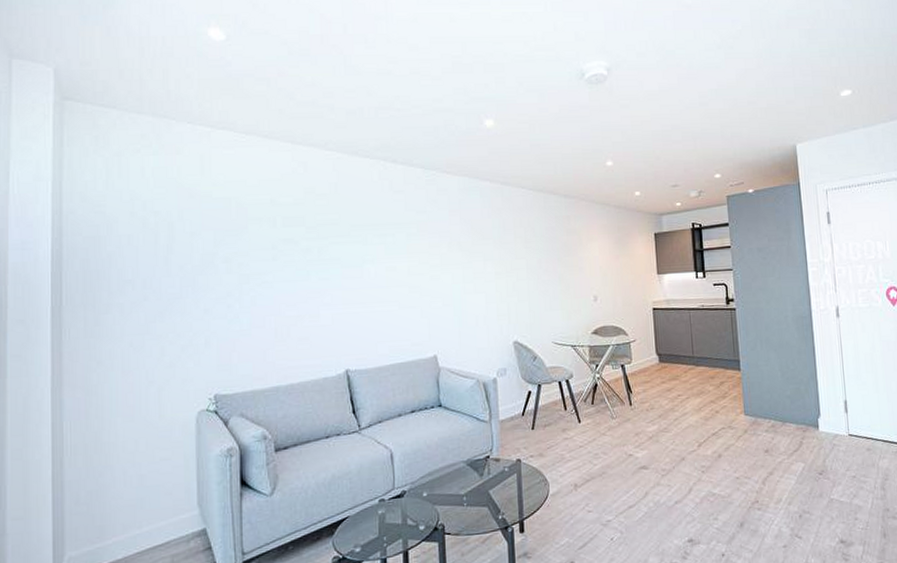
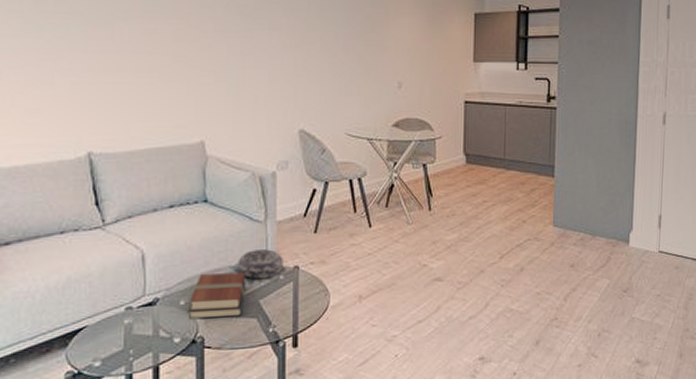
books: none [429,466,477,509] -> present [187,272,246,320]
decorative bowl: none [469,445,509,472] -> present [238,249,285,280]

